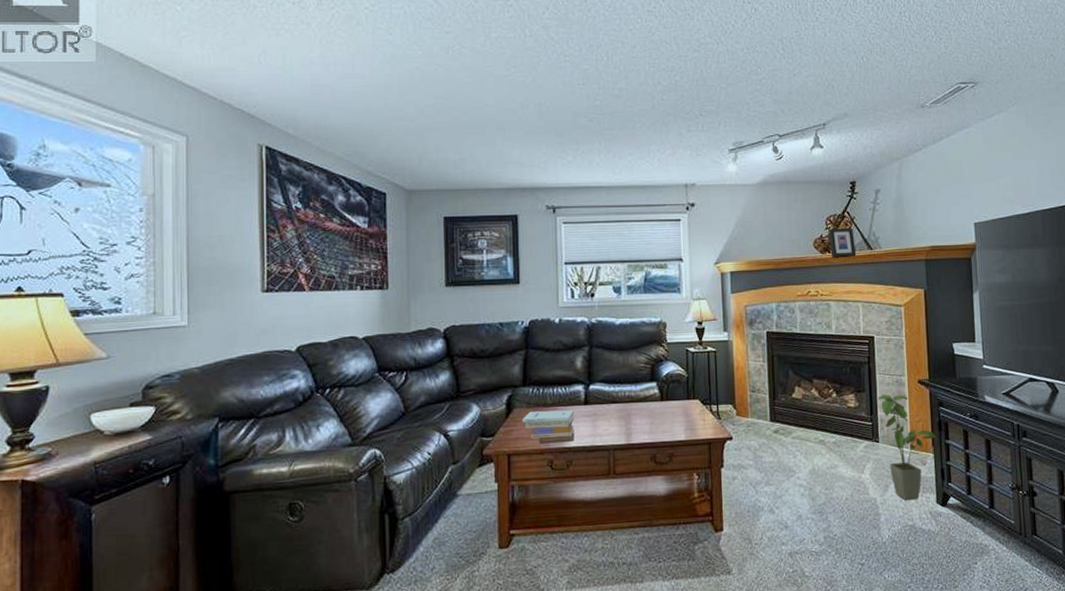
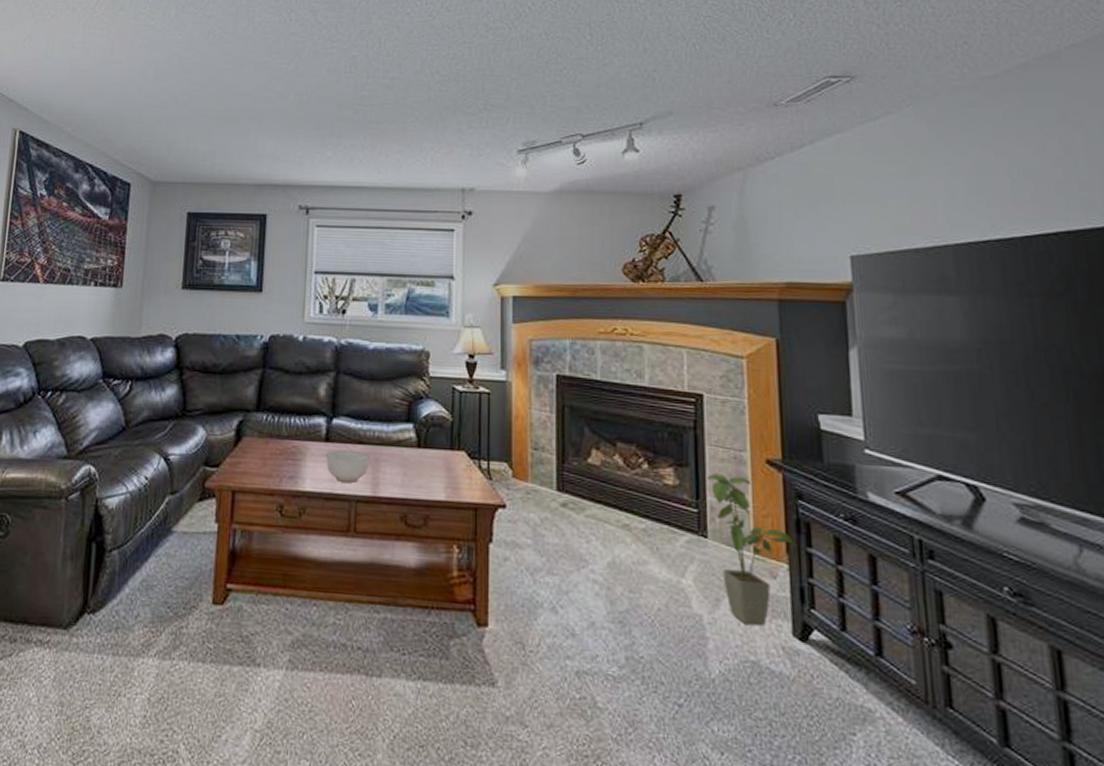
books: present [521,410,575,443] -> none [251,442,313,484]
bowl: none [586,409,623,436] -> present [326,449,370,483]
picture frame: present [828,227,857,258] -> none [643,251,681,290]

